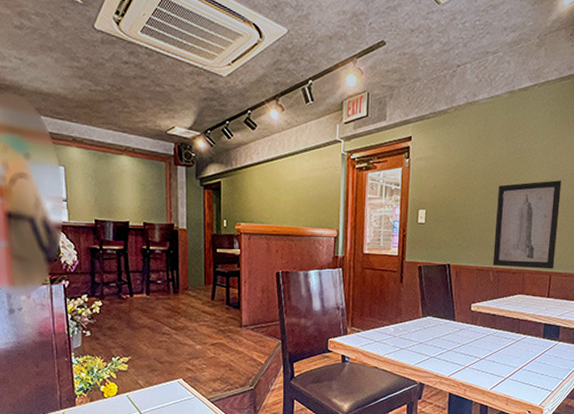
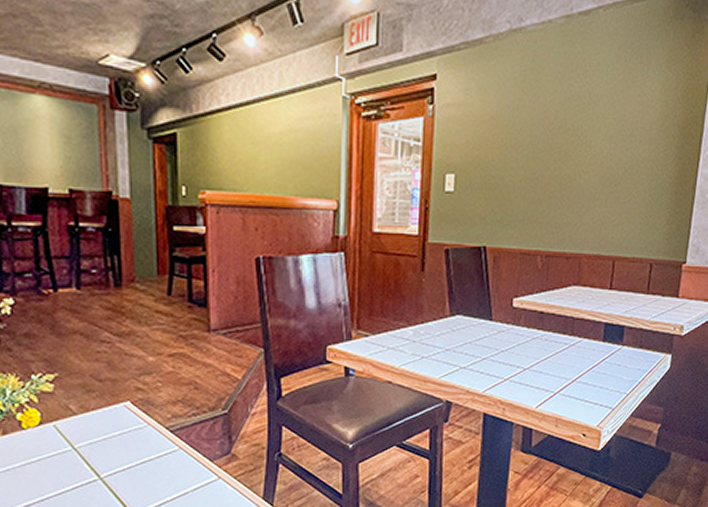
wall art: present [493,180,562,269] -> none [541,136,631,253]

